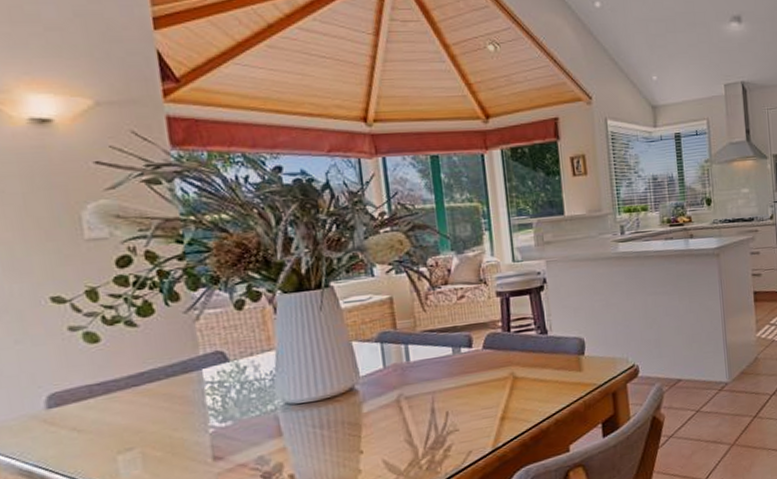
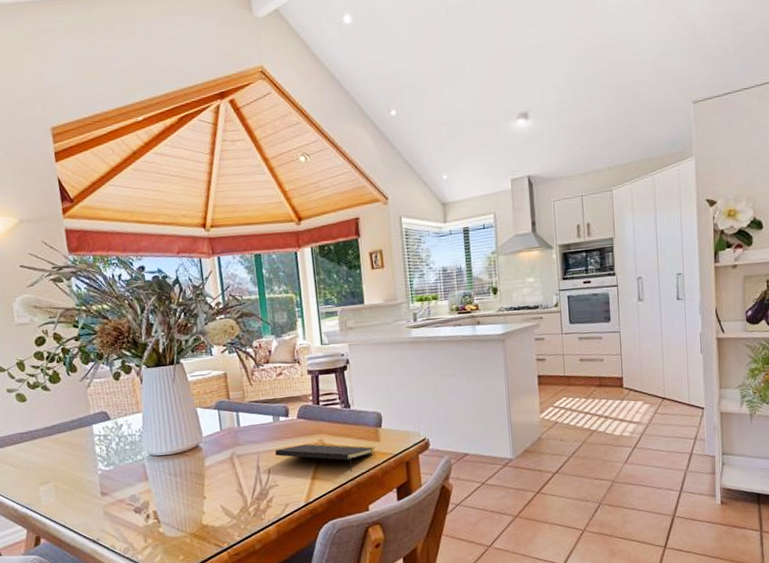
notepad: none [455,377,577,408] -> present [275,443,376,471]

